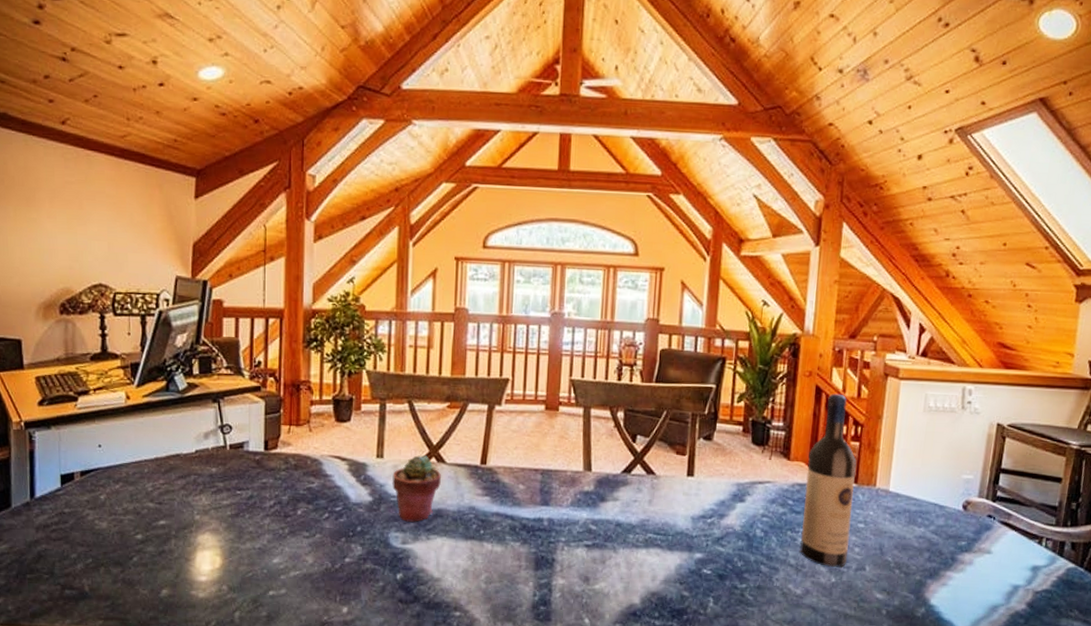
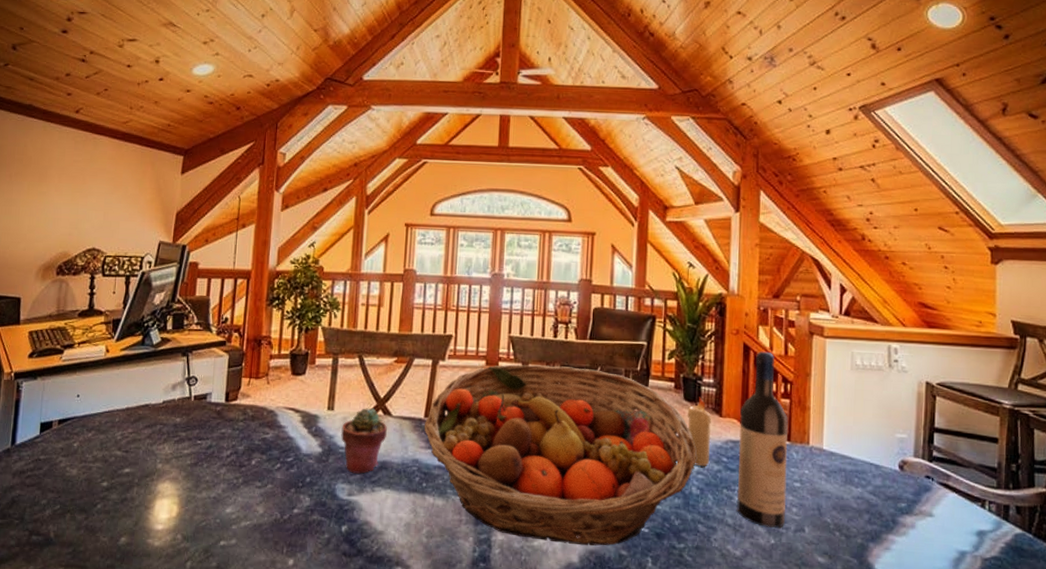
fruit basket: none [480,409,762,588] -> present [424,364,697,546]
candle: none [754,440,780,509] -> present [687,397,712,466]

